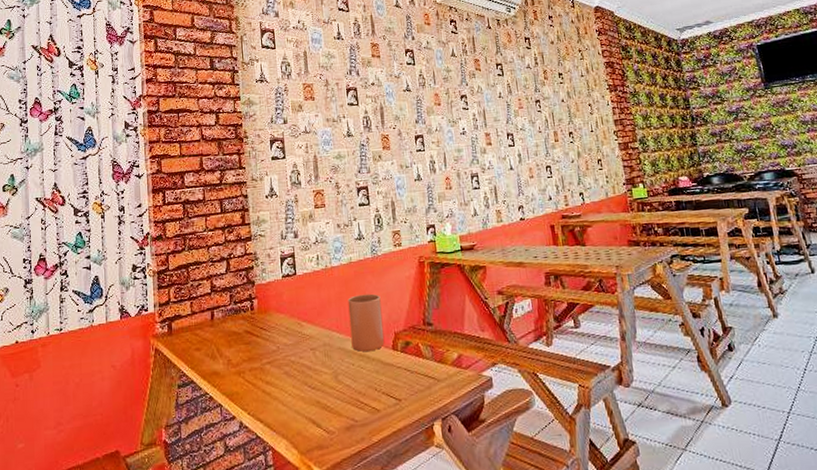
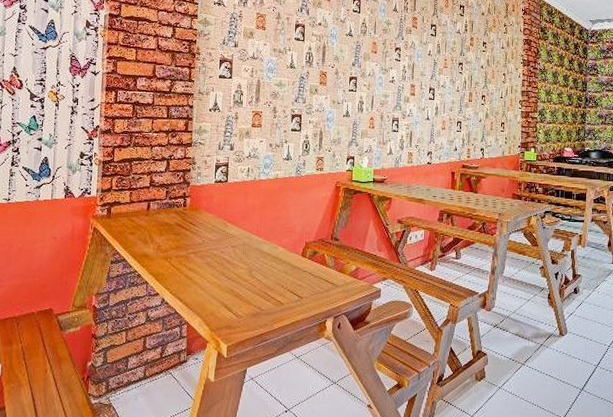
cup: present [348,293,385,352] -> none [267,206,298,255]

